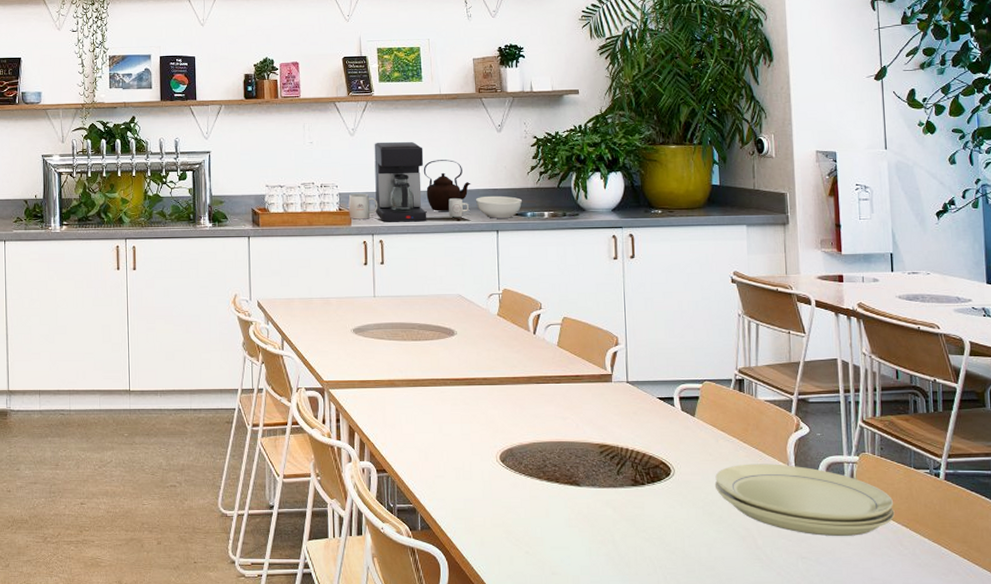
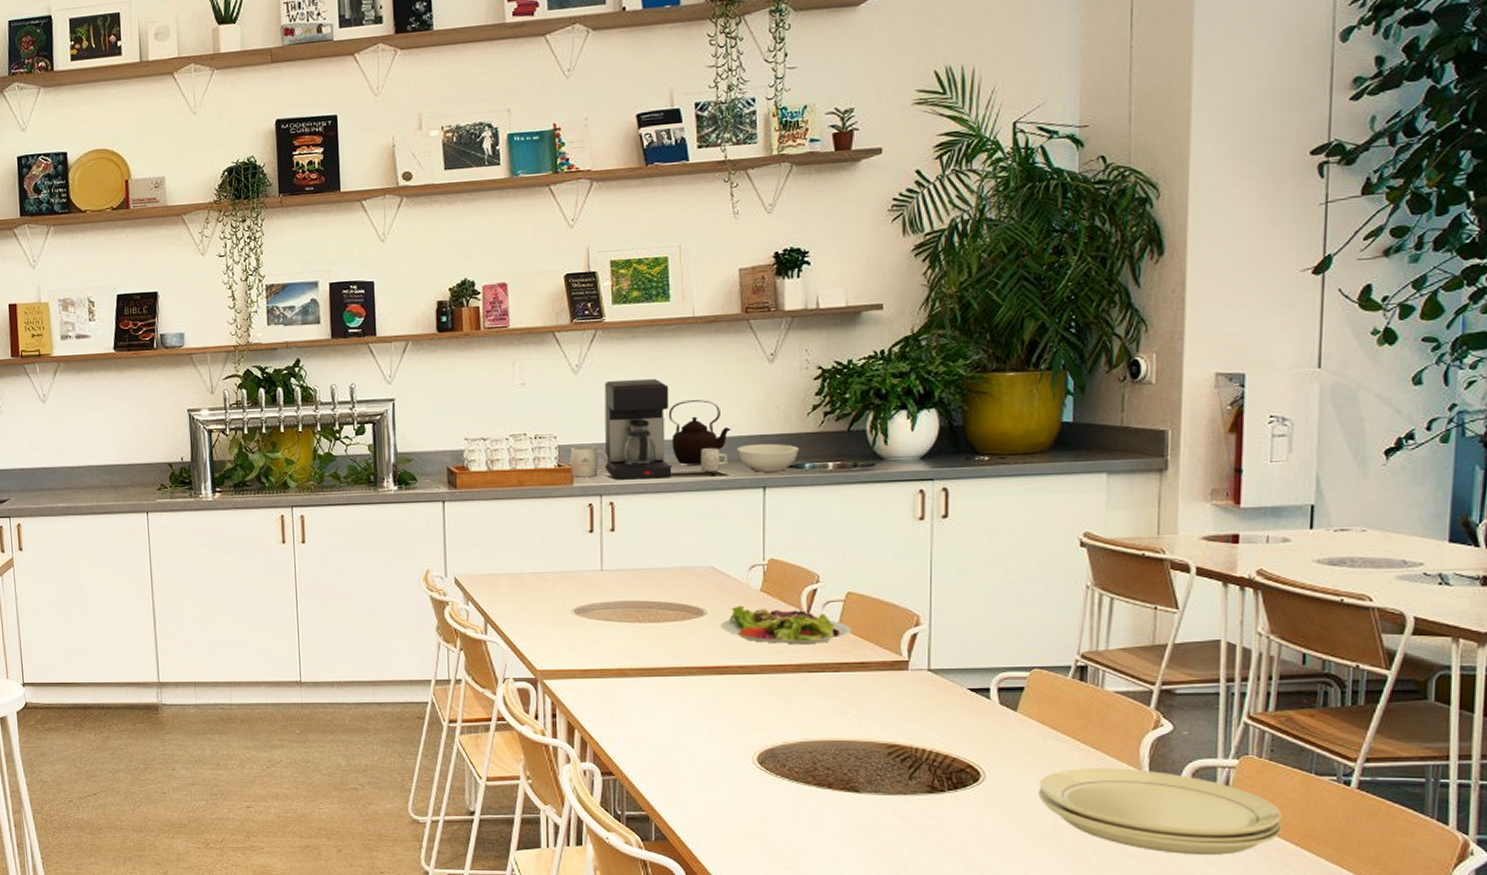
salad plate: none [468,327,568,361] -> present [721,605,852,645]

